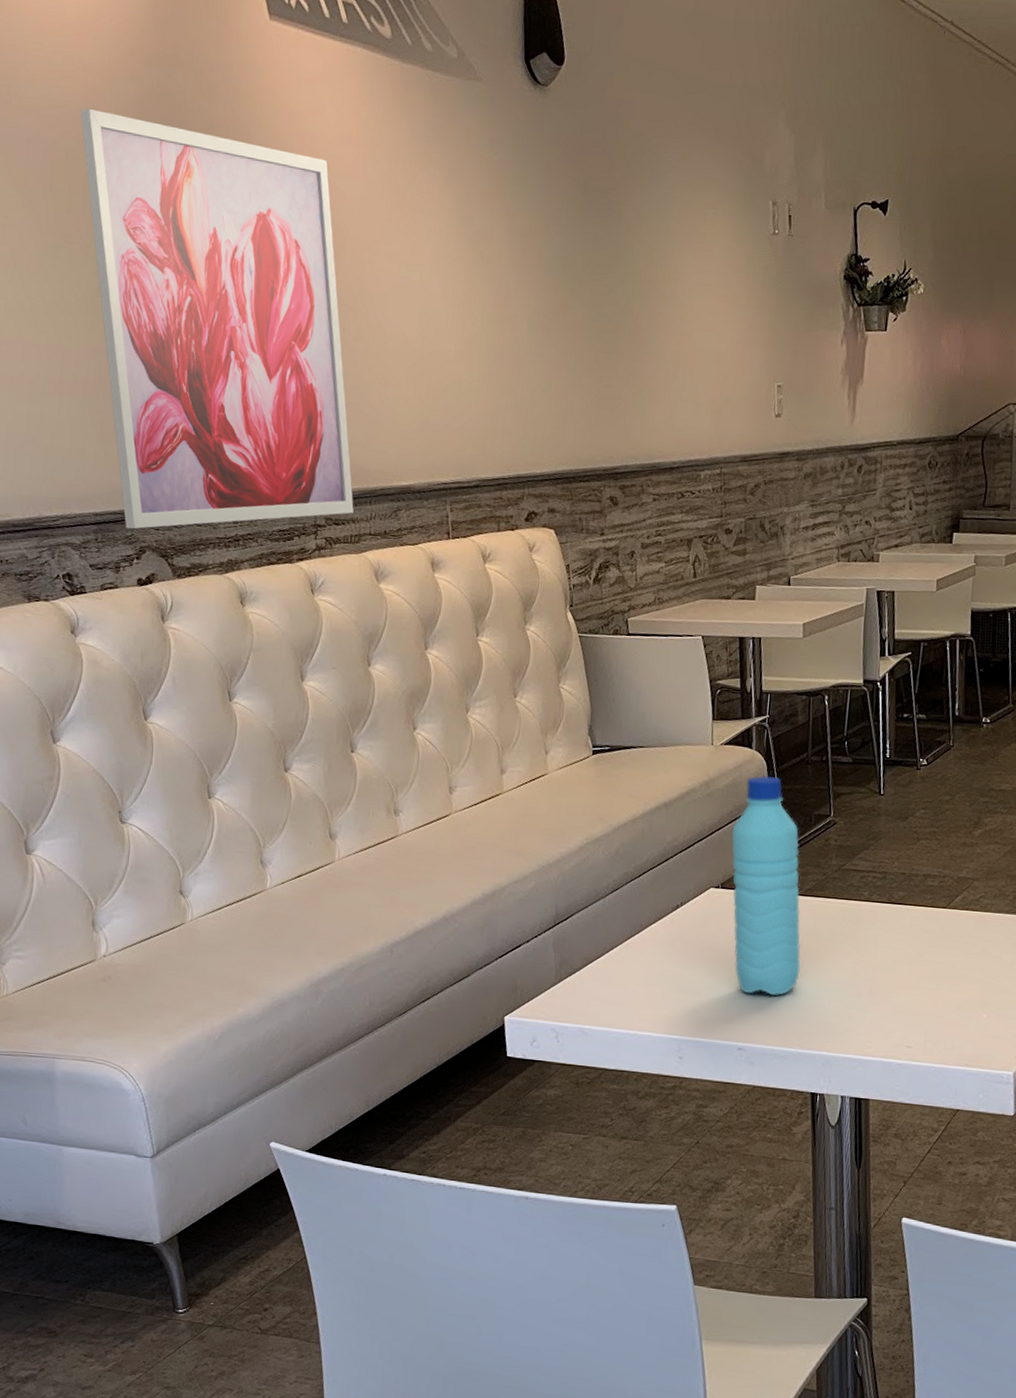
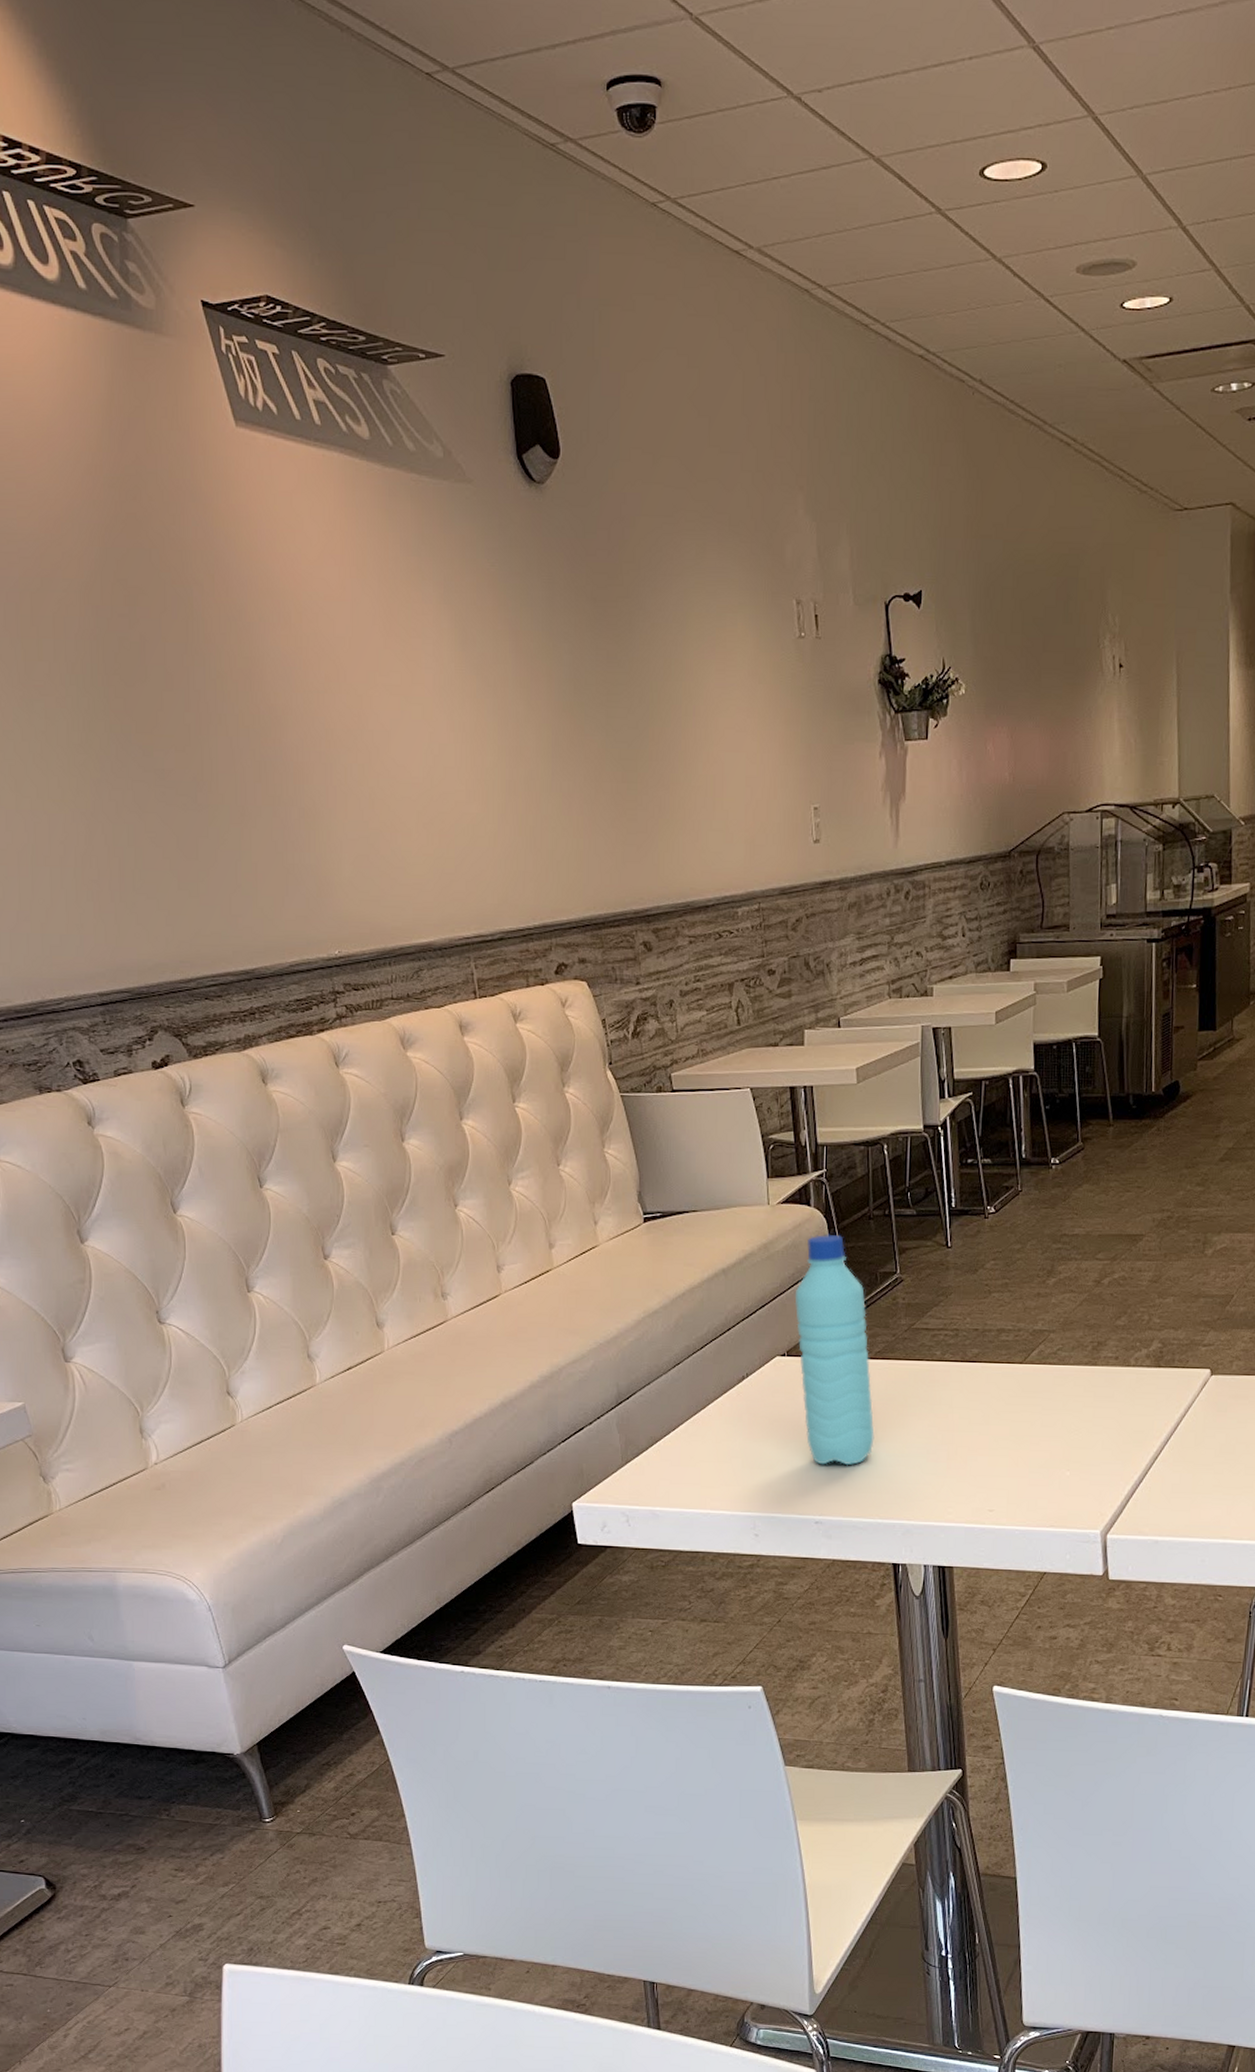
wall art: present [80,108,354,529] -> none [41,541,373,1008]

